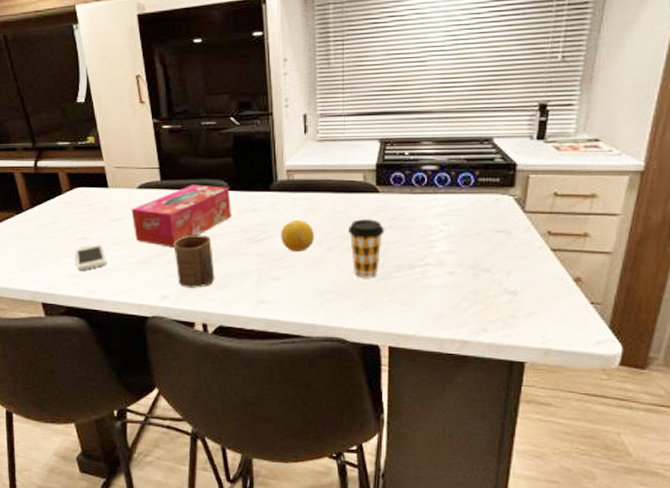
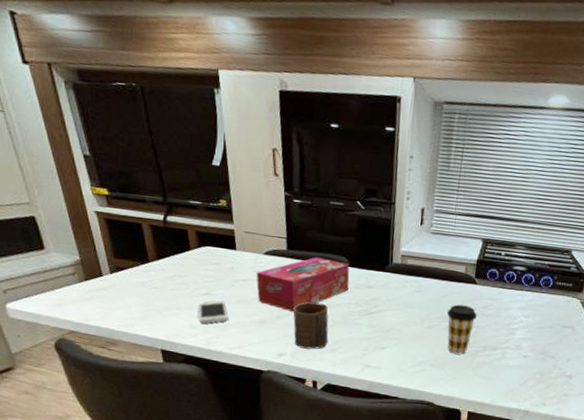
fruit: present [281,220,315,253] -> none [390,299,419,327]

